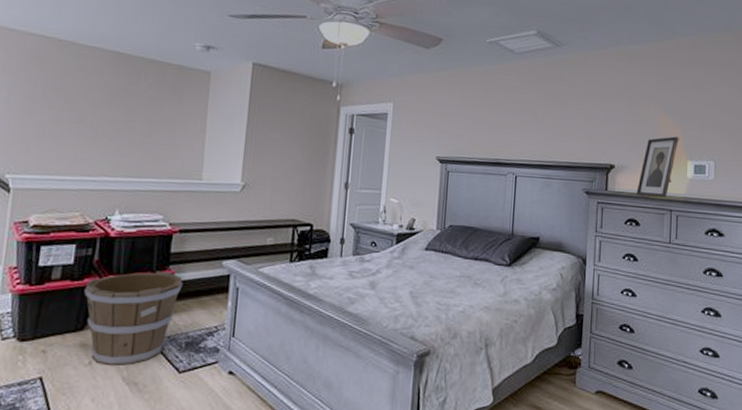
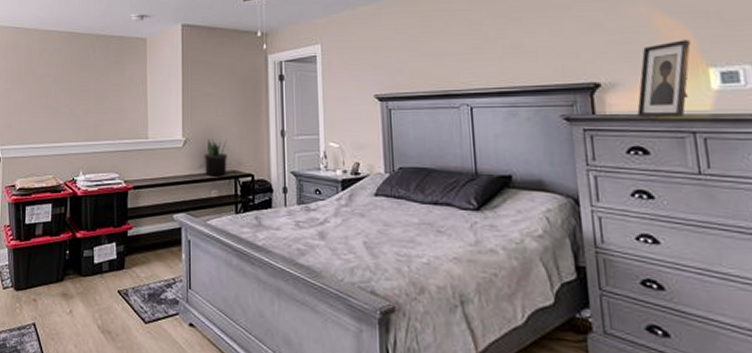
wooden bucket: present [84,270,183,367] -> none [61,225,141,315]
planter: none [262,185,289,225] -> present [204,138,227,177]

